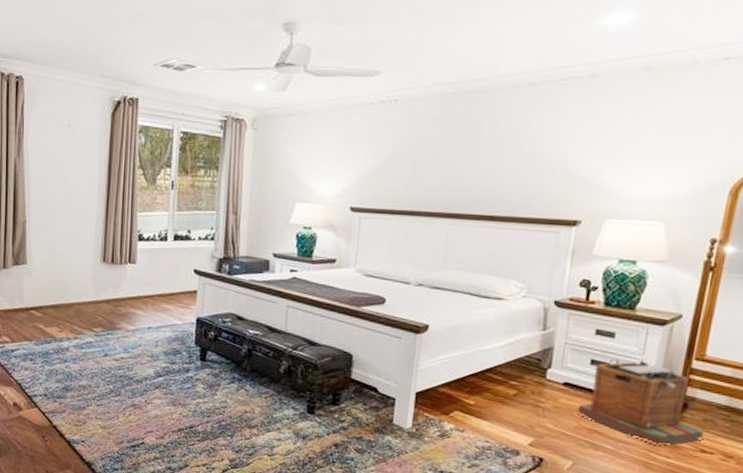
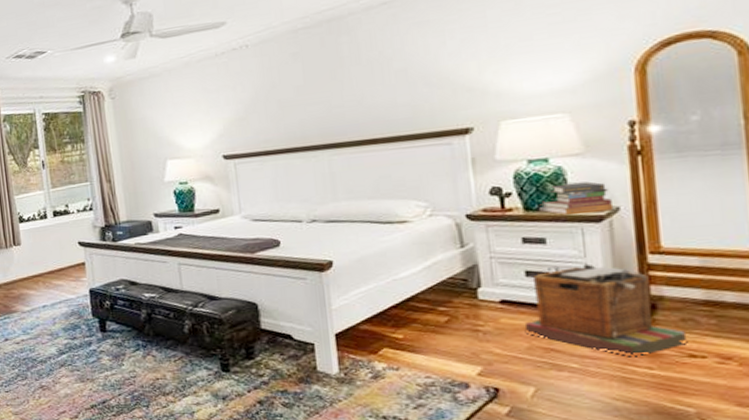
books: none [617,286,679,317] -> present [539,181,614,216]

